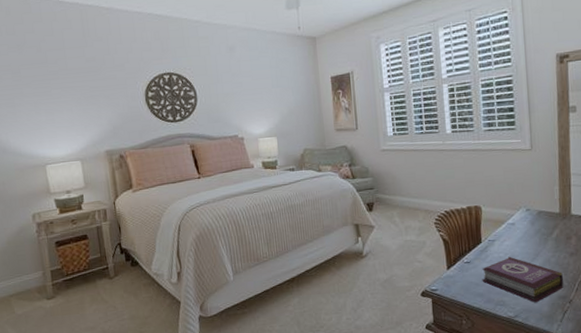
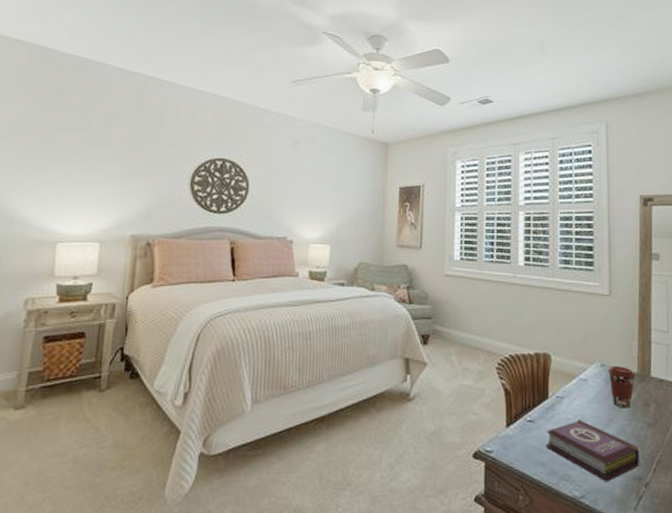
coffee cup: none [533,209,558,244] -> present [608,366,636,409]

